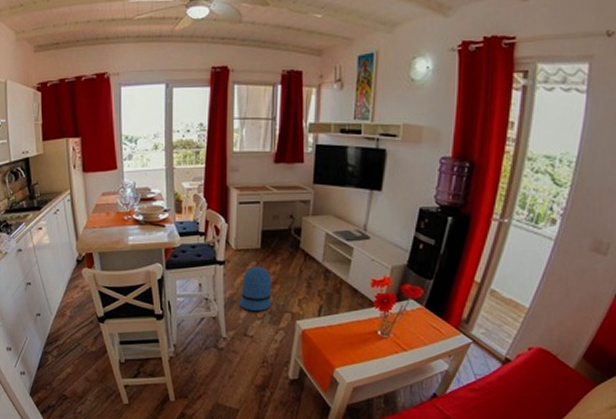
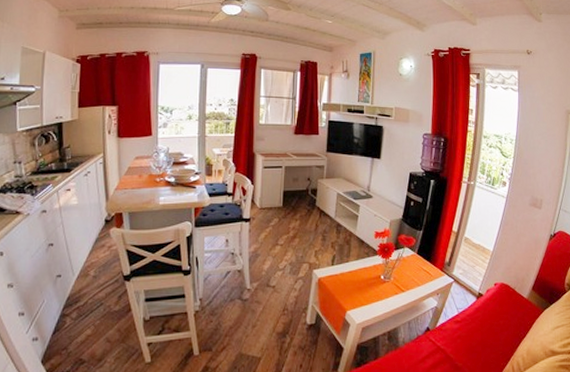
sun visor: present [239,266,272,311] -> none [263,222,292,263]

